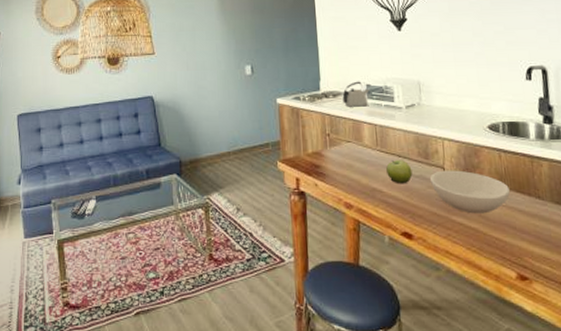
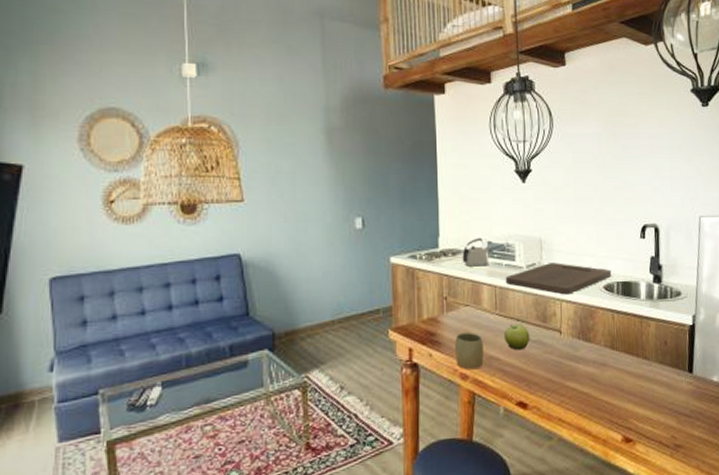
mug: none [338,166,367,200] -> present [455,333,484,370]
cutting board: none [385,103,496,134] -> present [505,263,612,295]
bowl: present [429,170,510,214] -> none [546,333,620,378]

